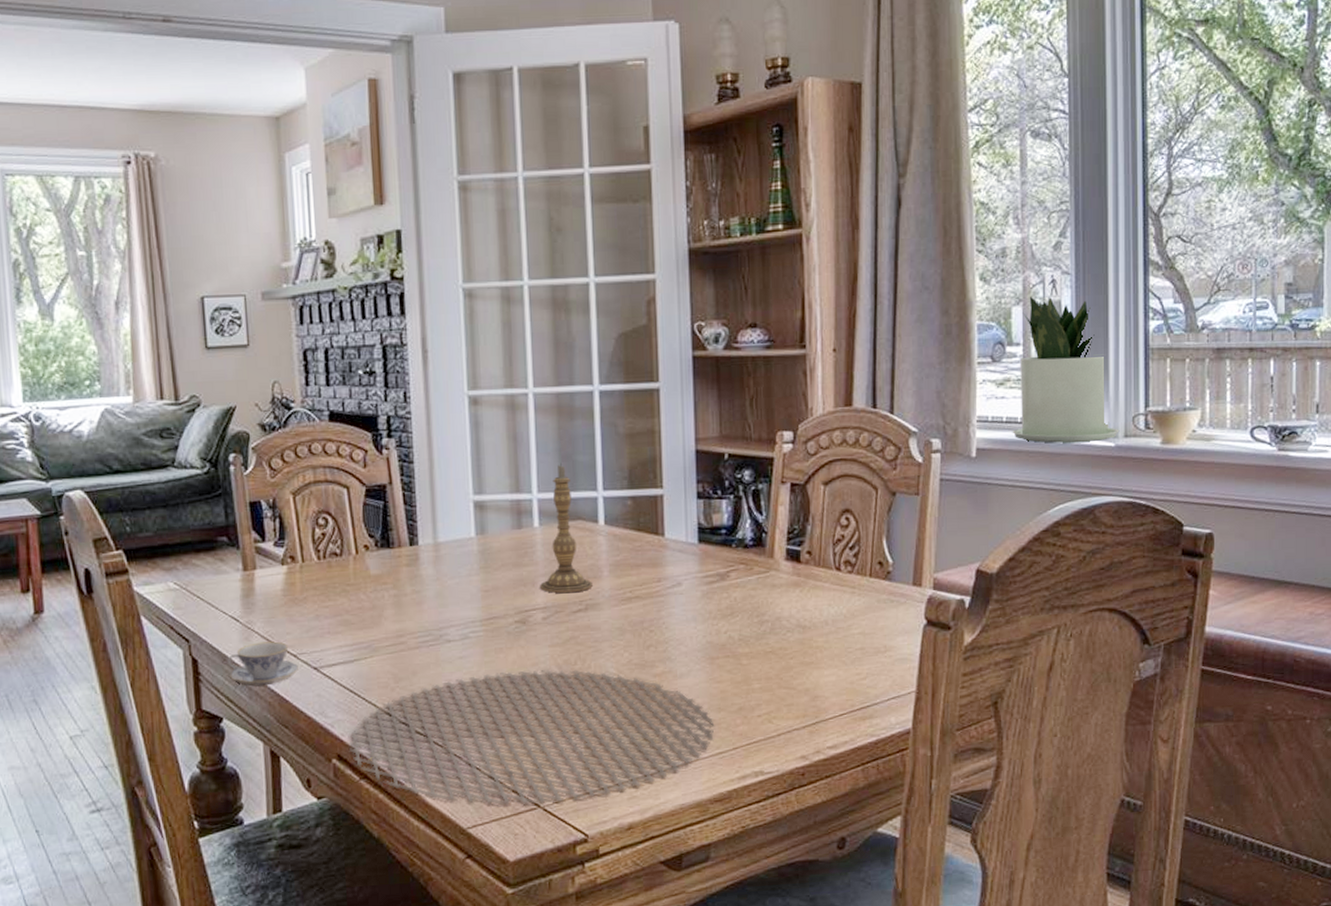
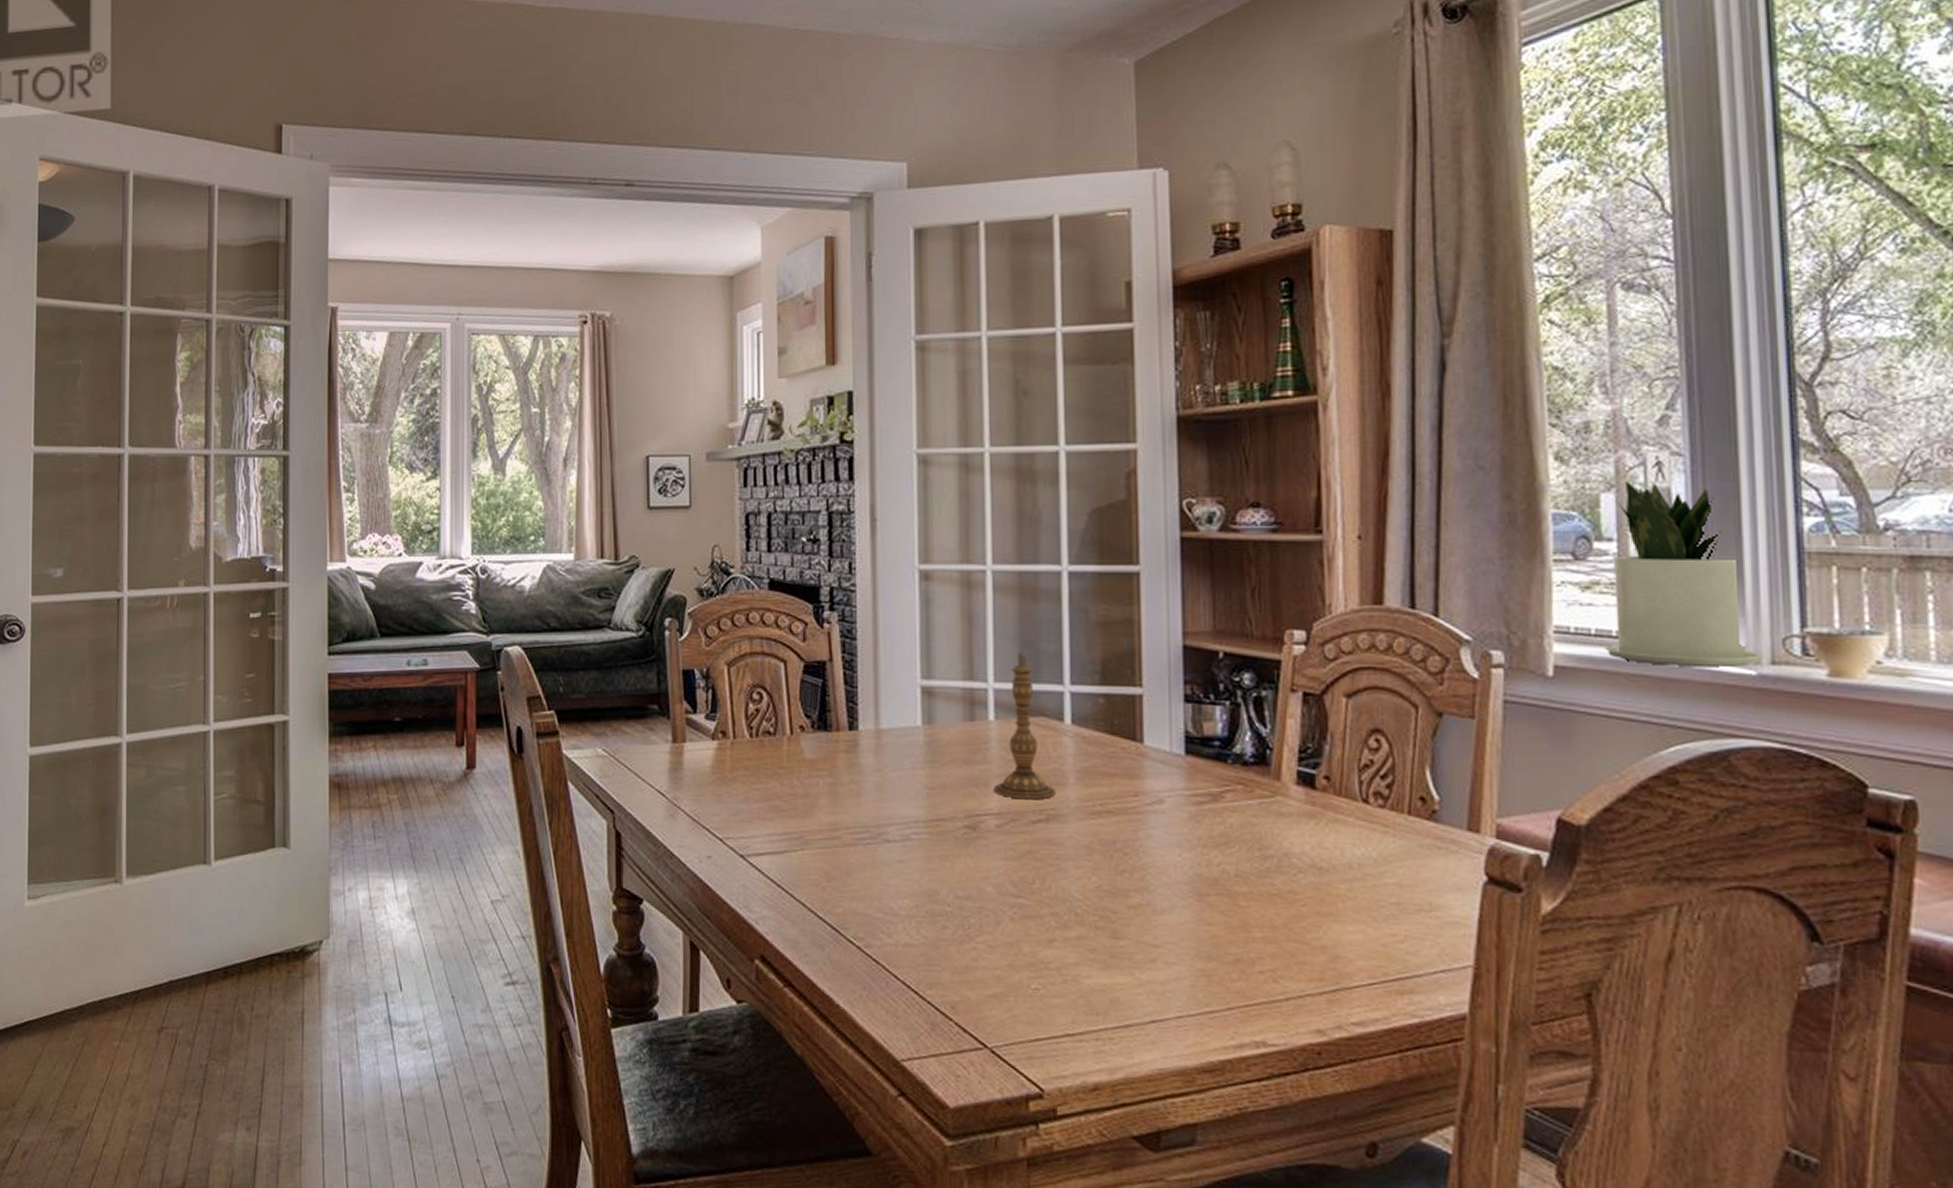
teacup: present [227,641,298,687] -> none [651,821,724,870]
place mat: present [349,669,714,806] -> none [774,883,1202,1047]

